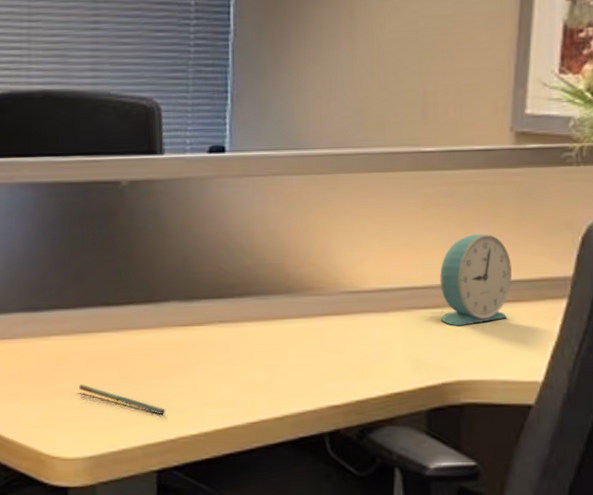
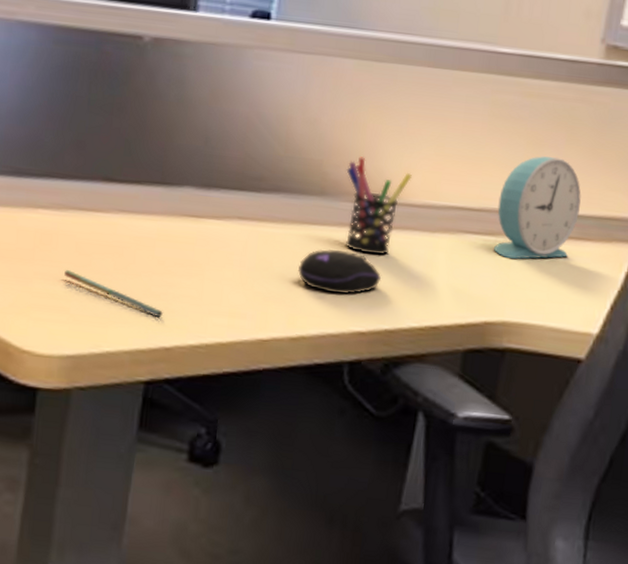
computer mouse: none [274,337,348,376] -> present [297,248,382,295]
pen holder: none [305,256,362,338] -> present [345,156,412,256]

